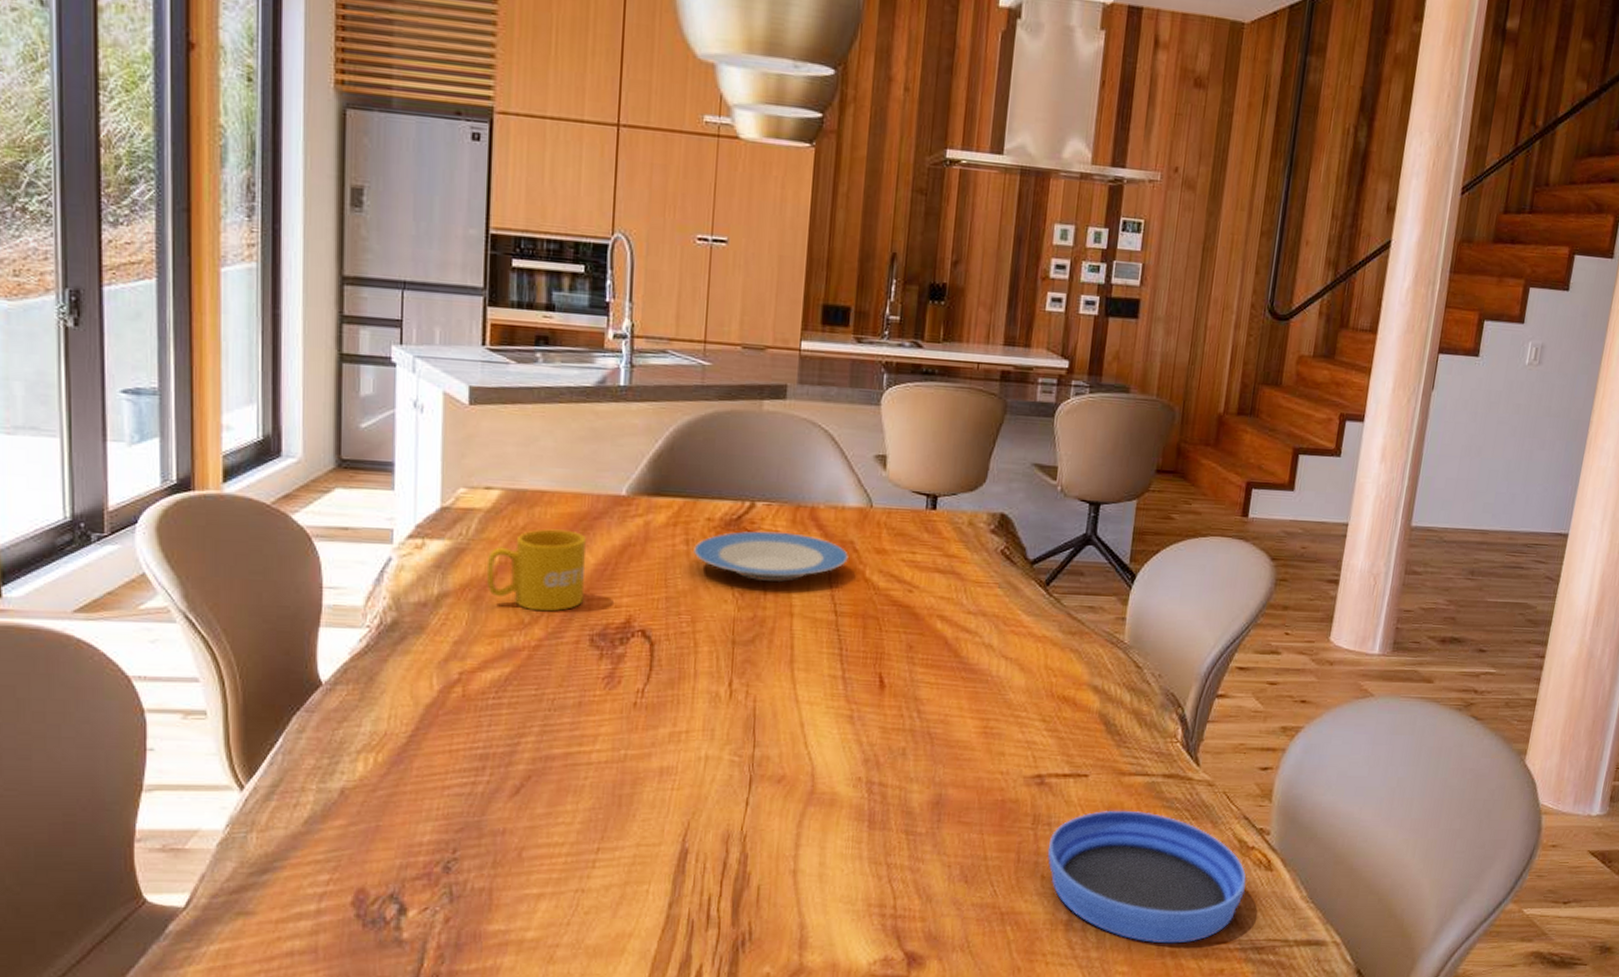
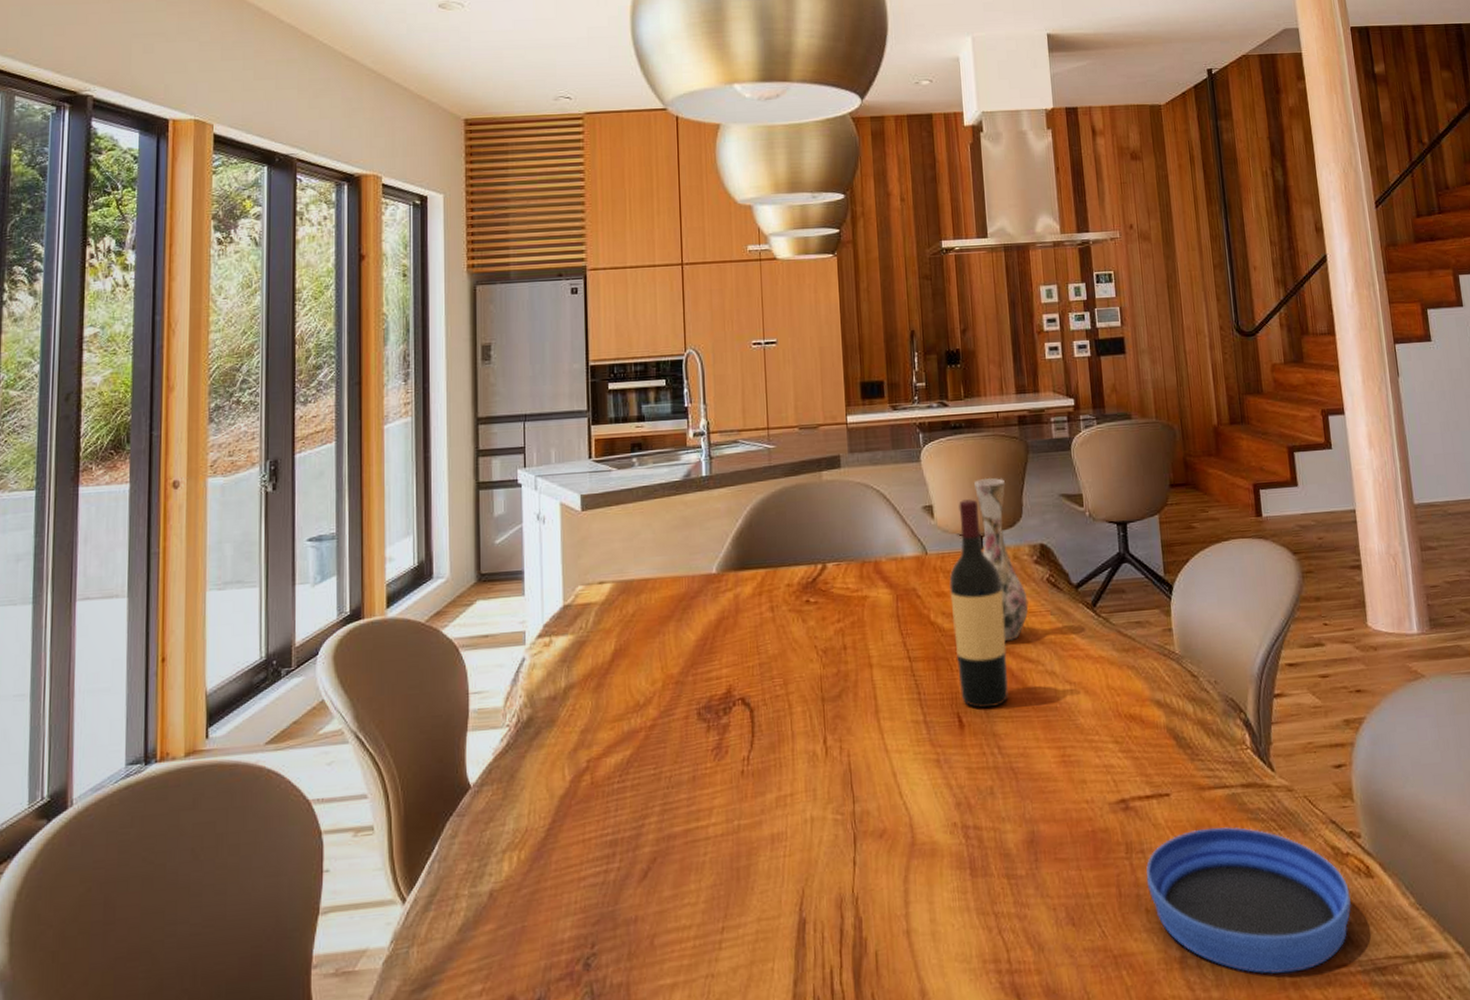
mug: present [486,529,586,612] -> none [604,611,689,692]
plate: present [694,531,848,582] -> none [778,588,913,637]
wine bottle: none [886,454,951,672] -> present [949,499,1009,708]
vase: none [935,433,977,608] -> present [974,477,1029,641]

